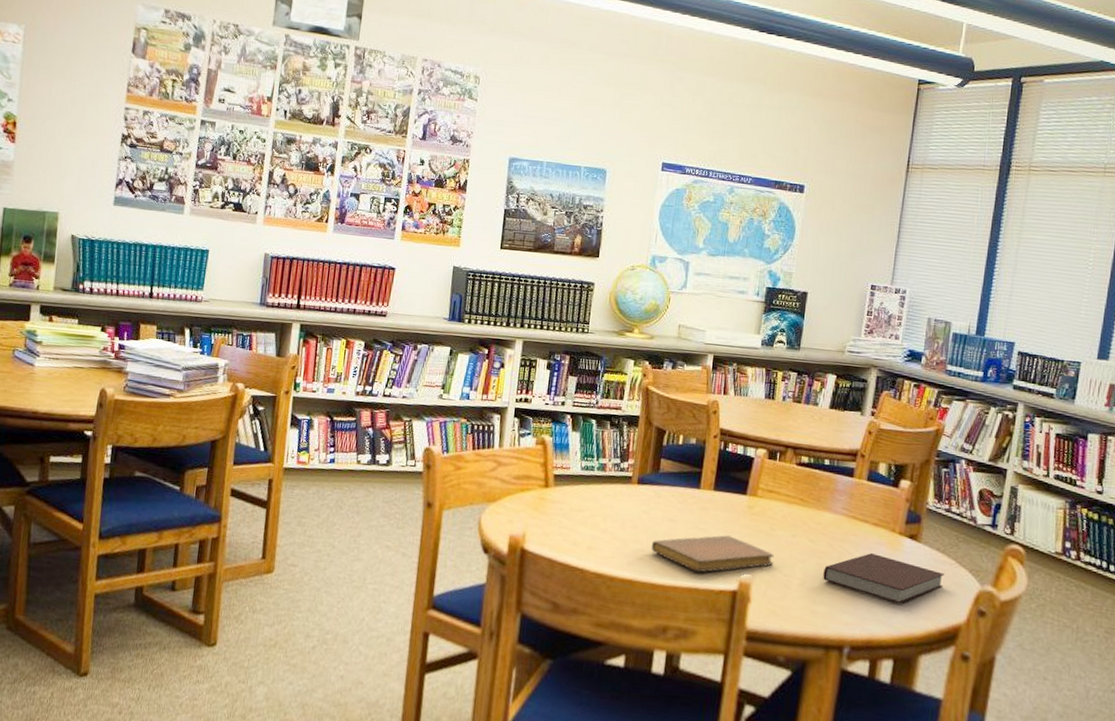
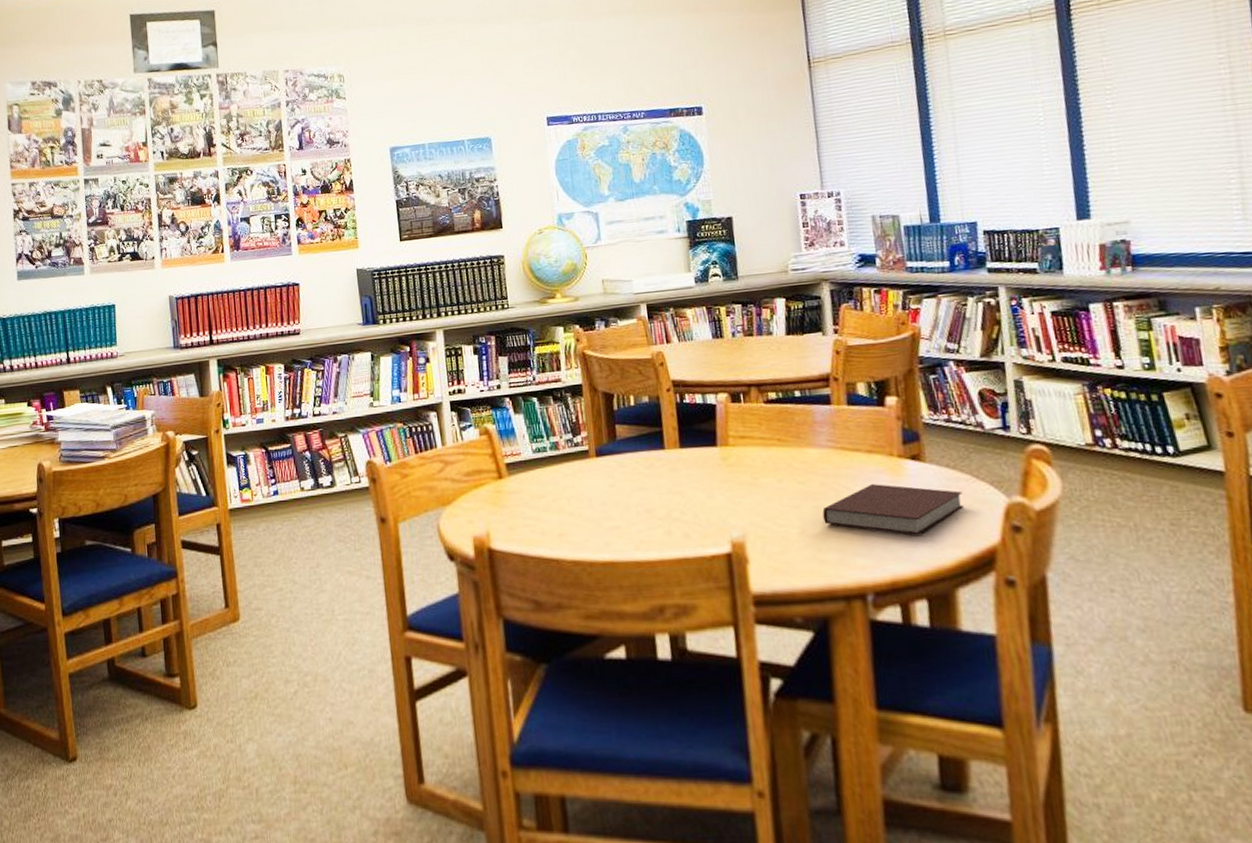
notebook: present [651,535,774,573] -> none [625,494,764,541]

